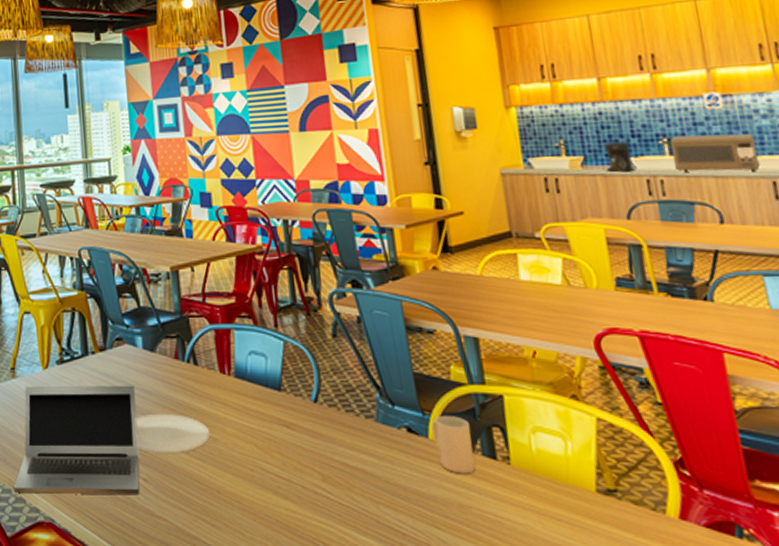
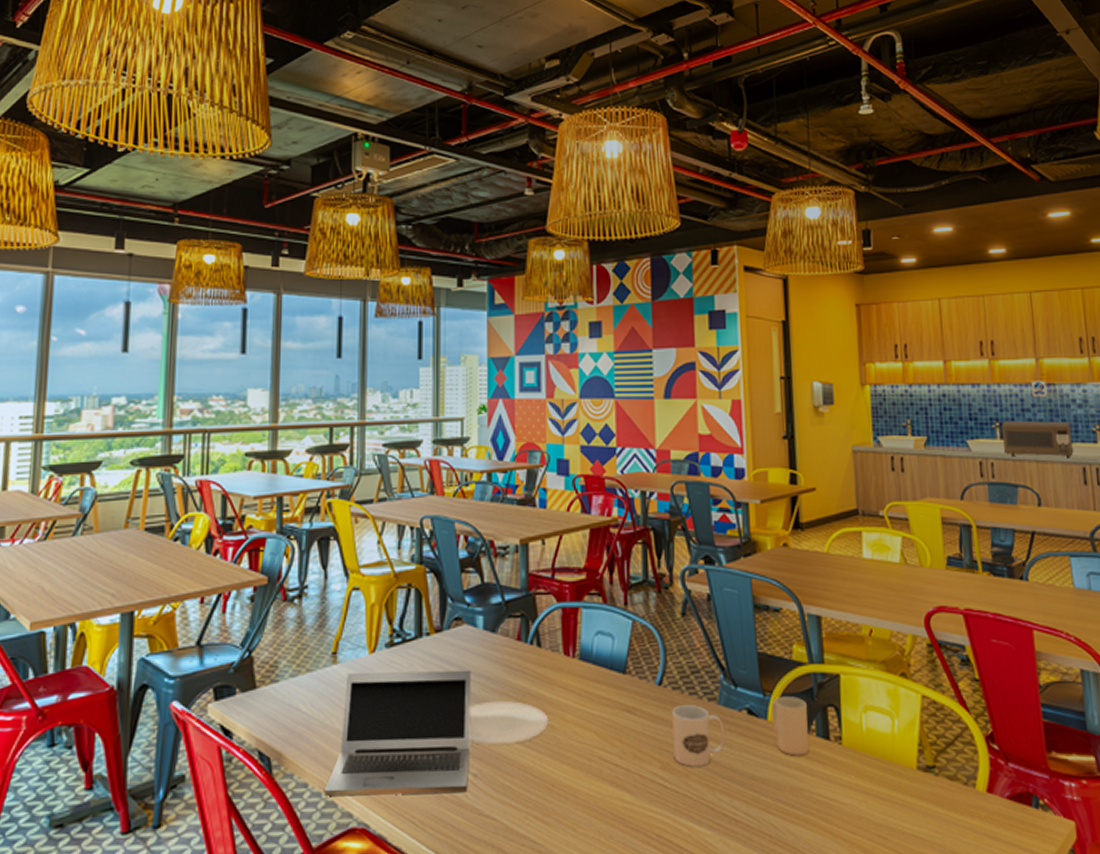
mug: none [329,420,387,480] -> present [672,704,726,767]
coffee maker: present [603,141,634,173] -> none [944,423,970,454]

